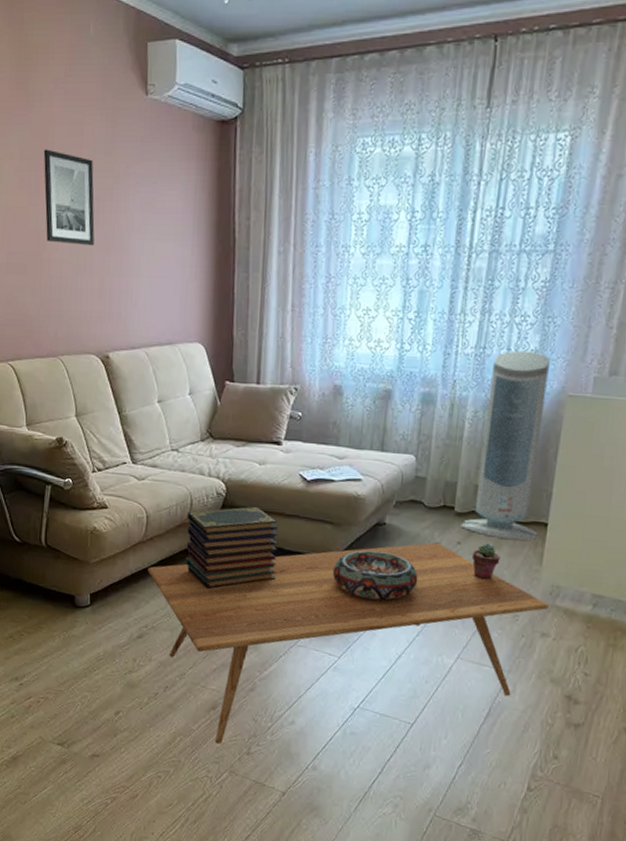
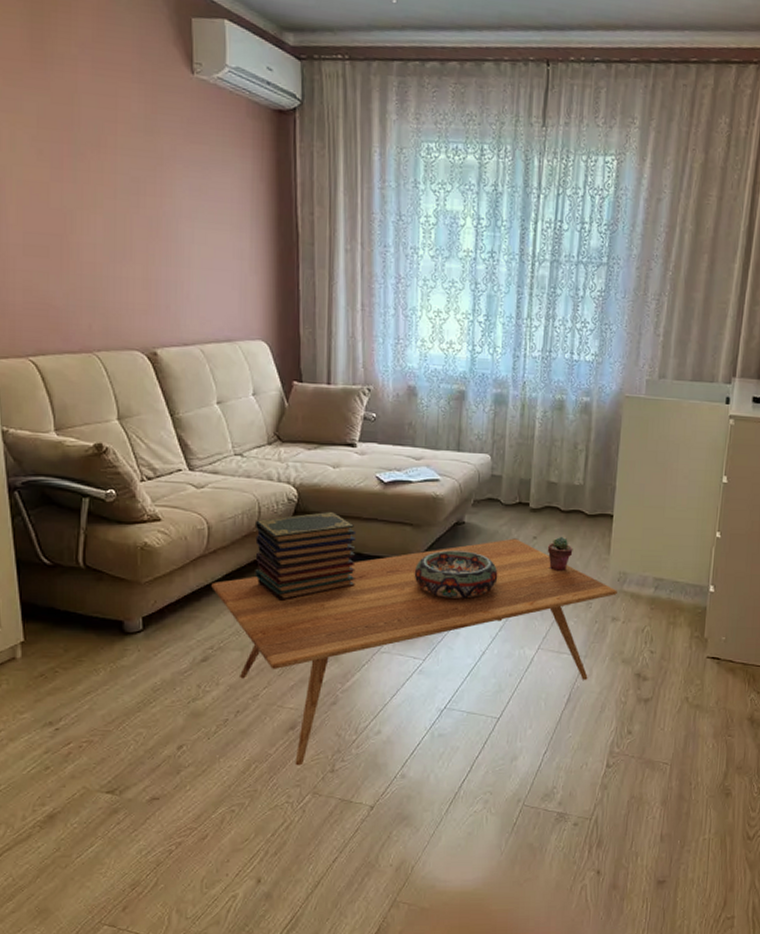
wall art: present [43,149,95,246] -> none [67,119,135,232]
air purifier: present [461,350,550,541] -> none [536,354,608,532]

